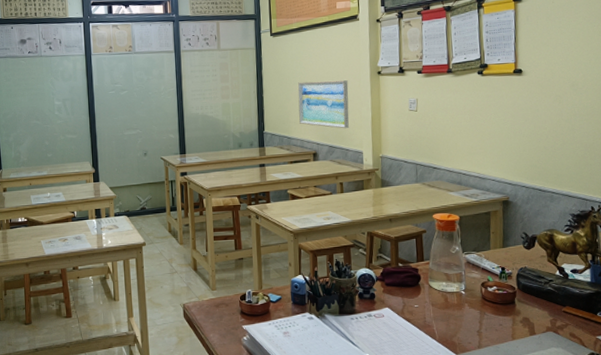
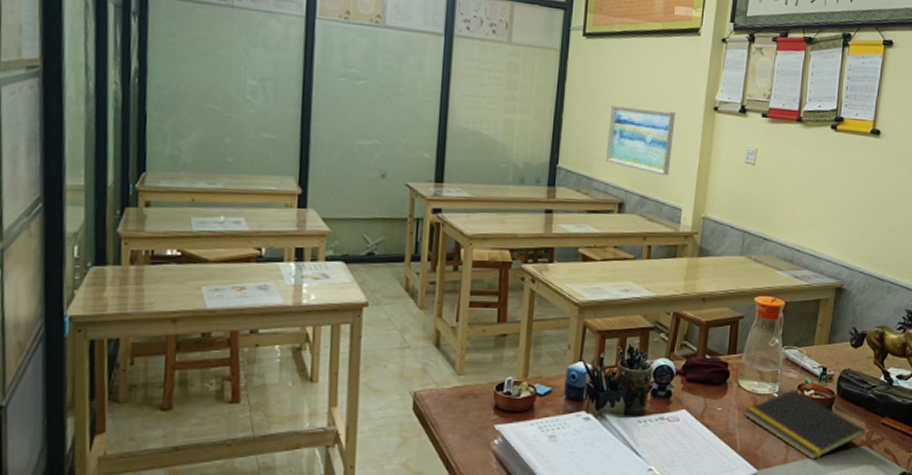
notepad: none [437,287,549,345] -> present [744,390,865,460]

